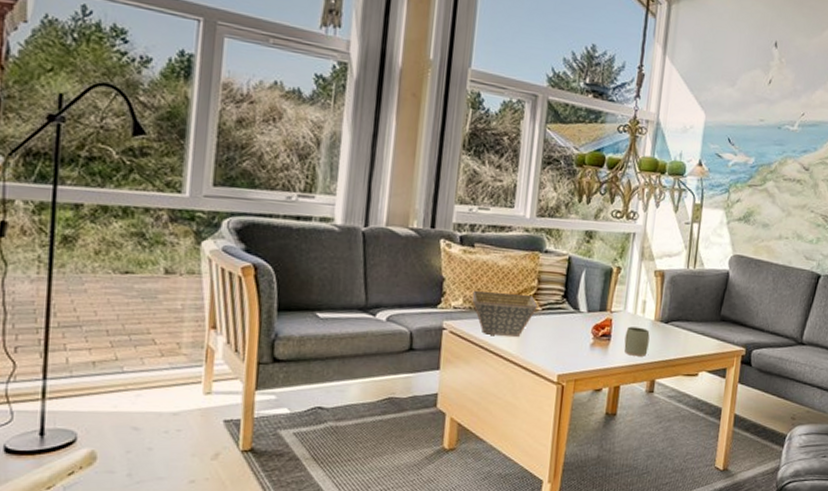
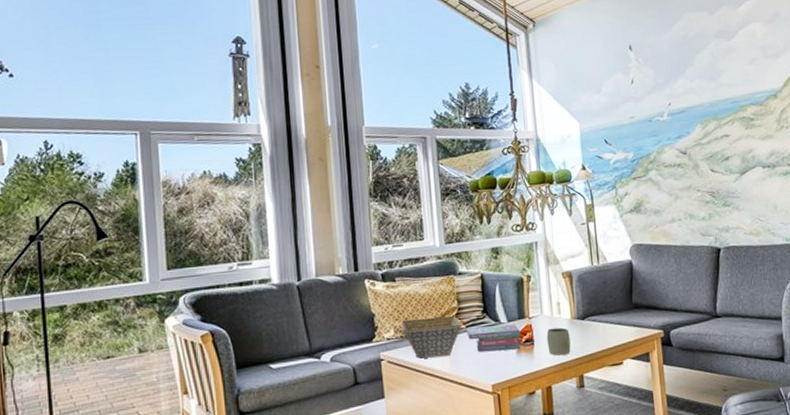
books: none [541,311,599,342] -> present [467,324,521,353]

